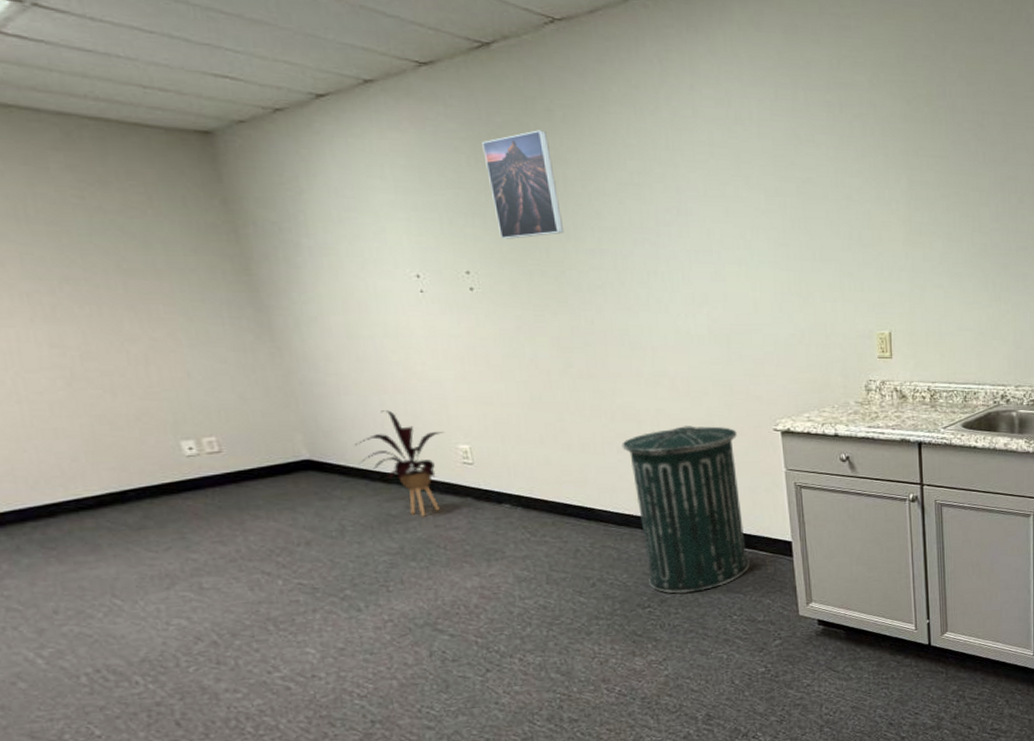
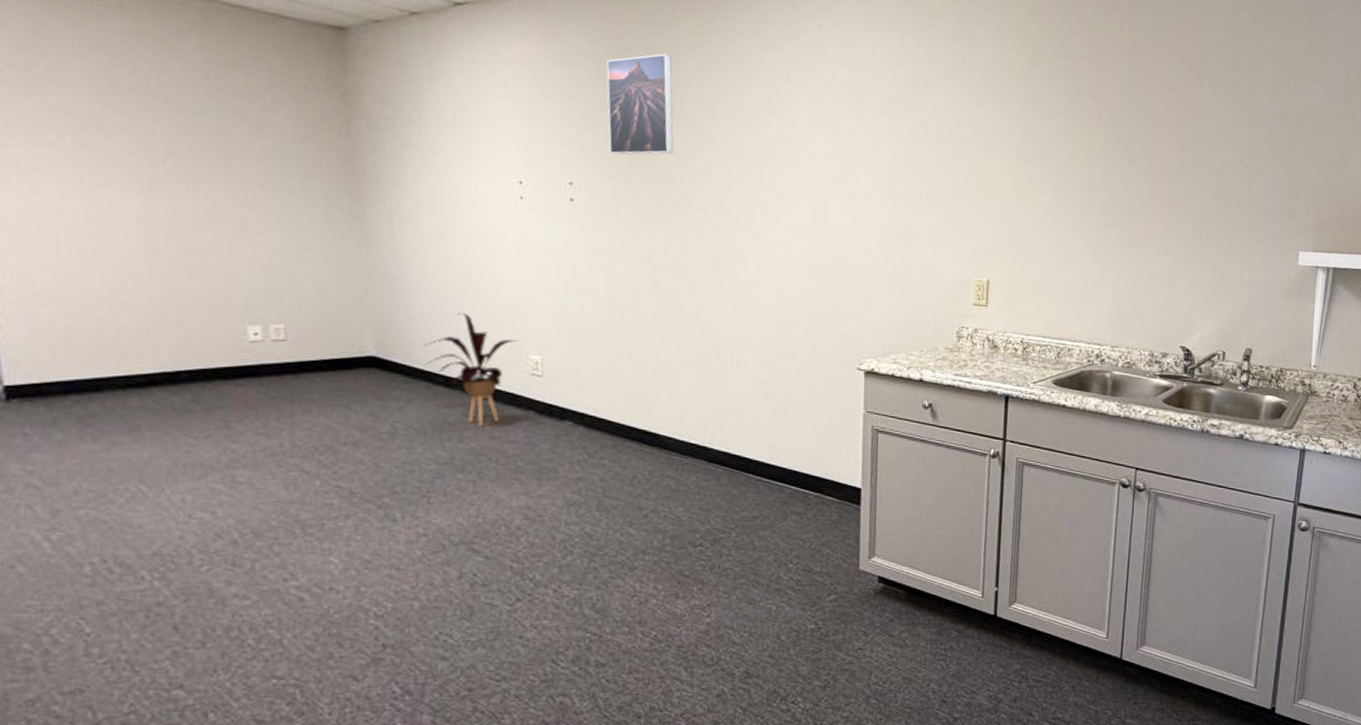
trash can: present [622,426,750,594] -> none [698,356,819,534]

